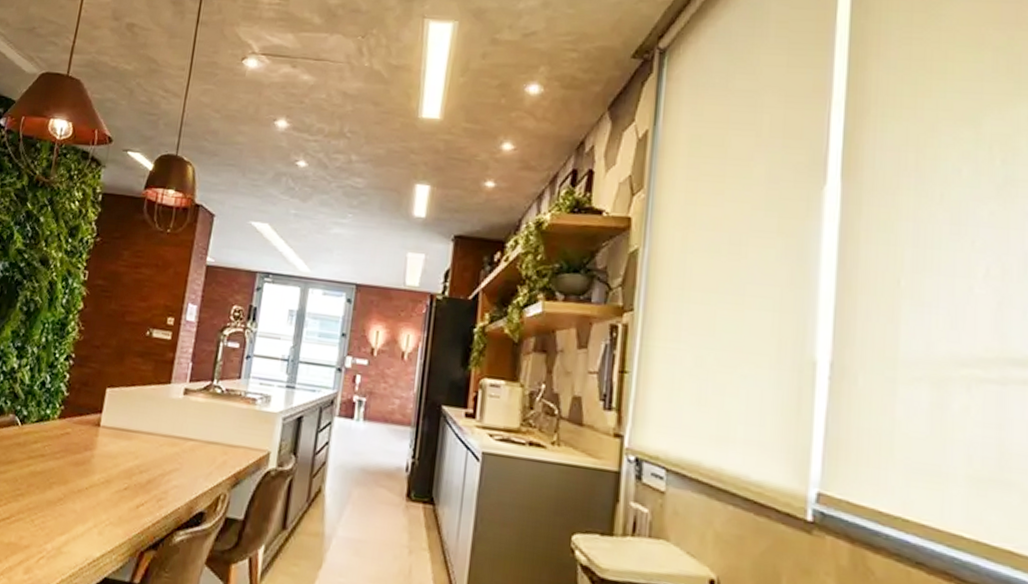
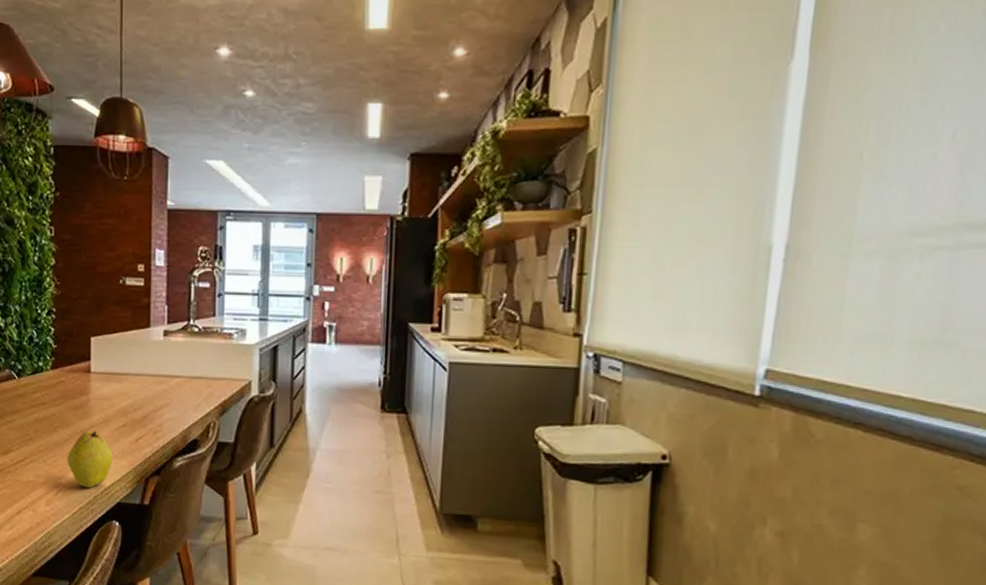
fruit: none [56,490,109,558] -> present [67,430,113,488]

